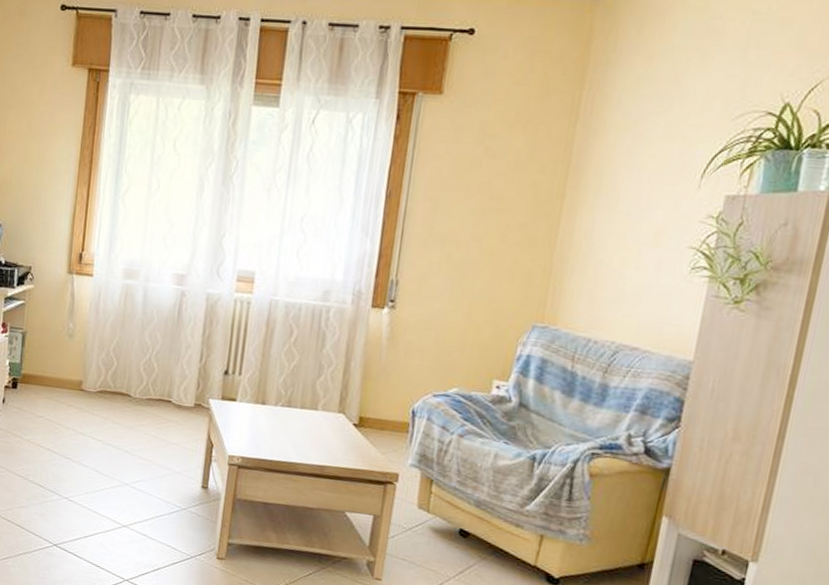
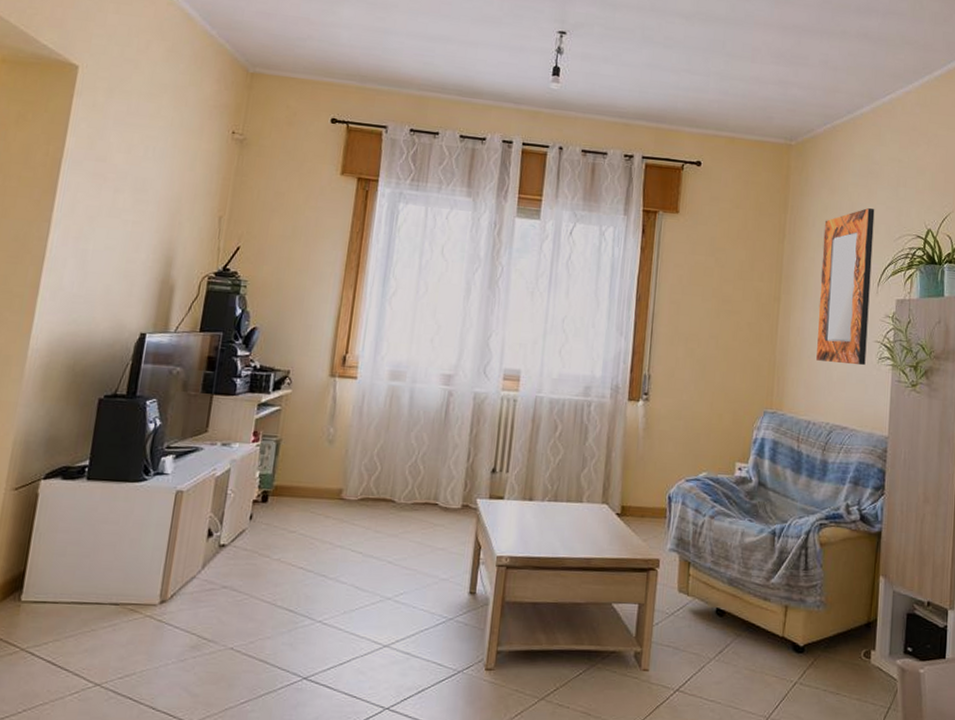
home mirror: none [606,78,709,276] -> present [816,208,875,366]

